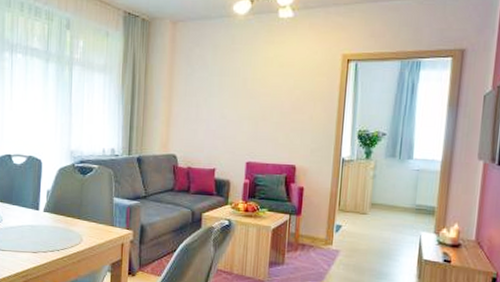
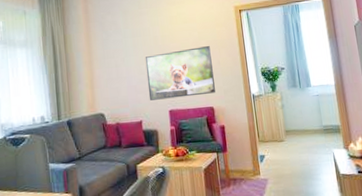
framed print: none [226,97,305,151] -> present [145,46,215,101]

